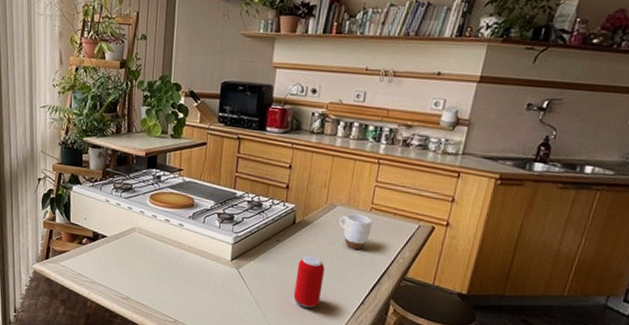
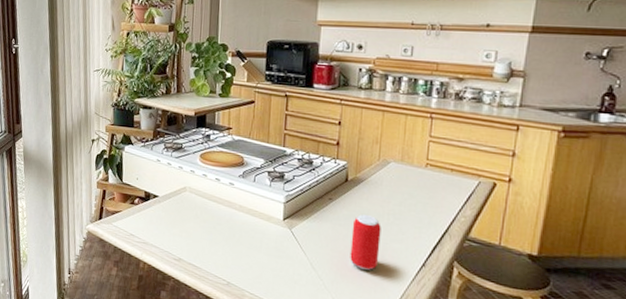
mug: present [339,213,373,250] -> none [393,169,429,209]

